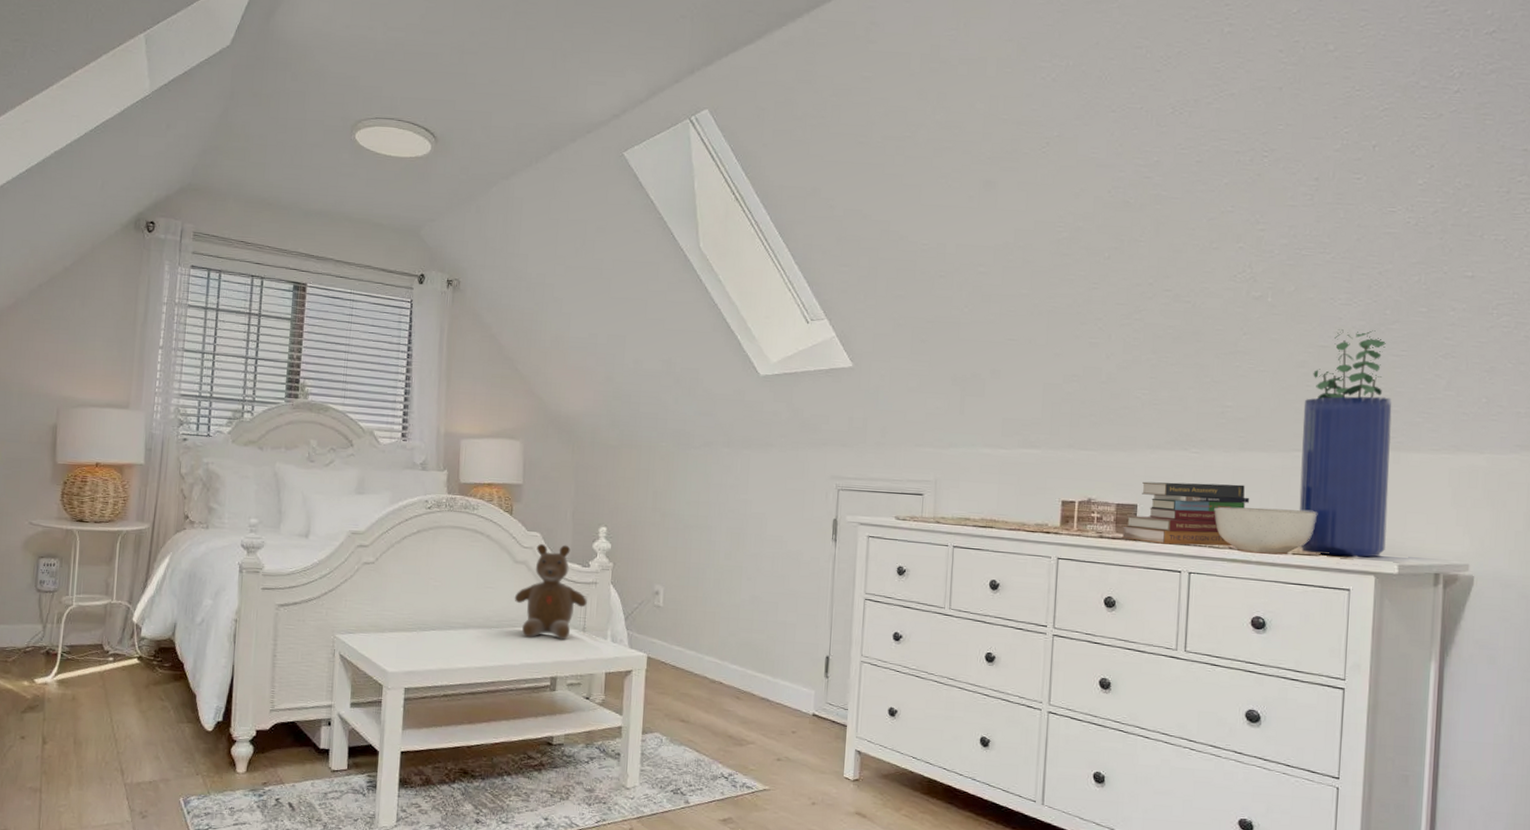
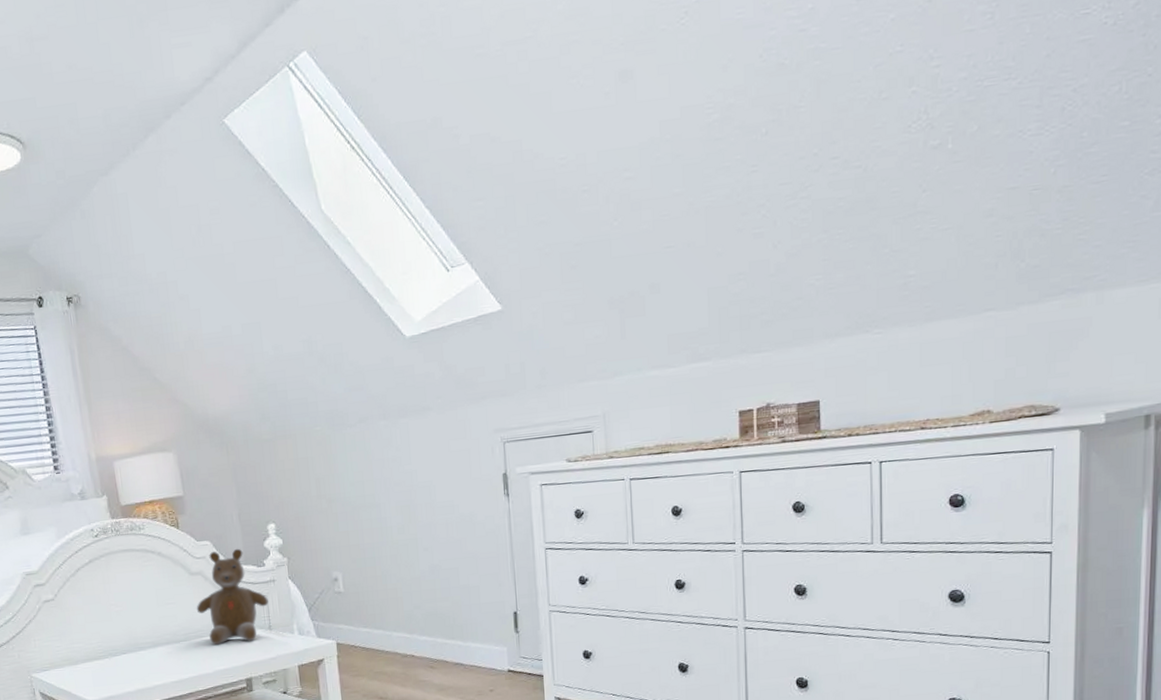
books: present [1122,481,1249,547] -> none [805,358,939,439]
bowl: present [1214,506,1317,555] -> none [902,372,1014,431]
vase: present [1299,329,1392,557] -> none [994,158,1093,418]

